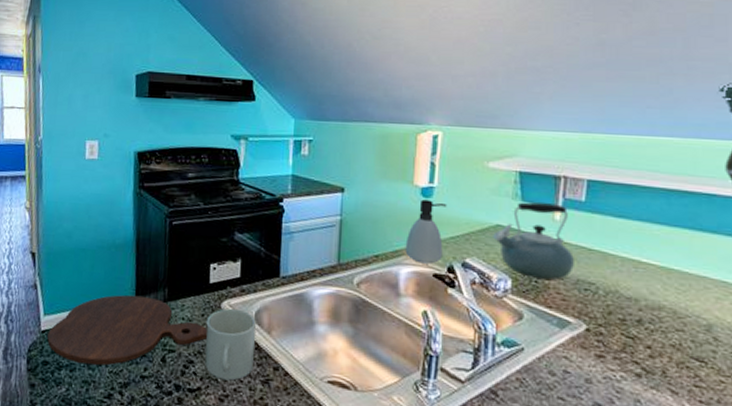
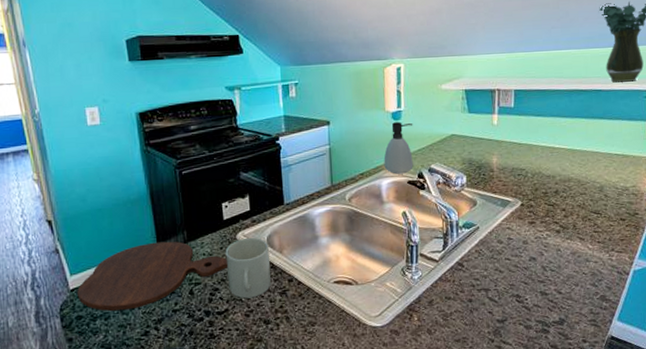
kettle: present [493,202,574,280] -> none [450,112,510,172]

